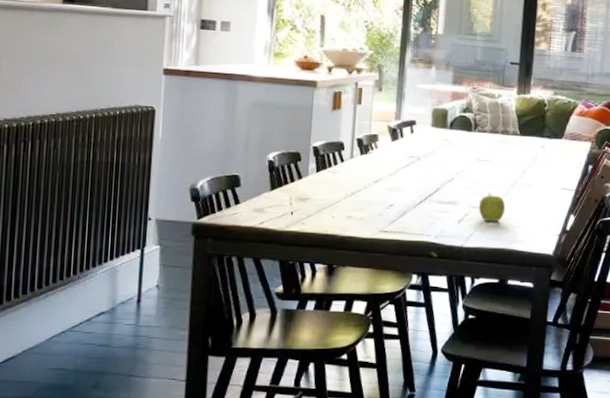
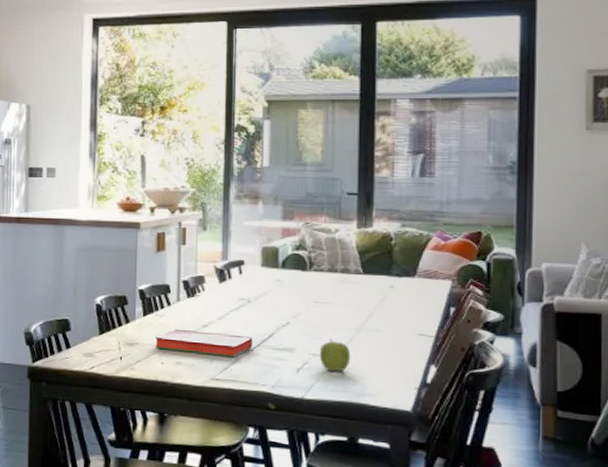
hardback book: none [327,184,420,211] -> present [155,328,253,358]

